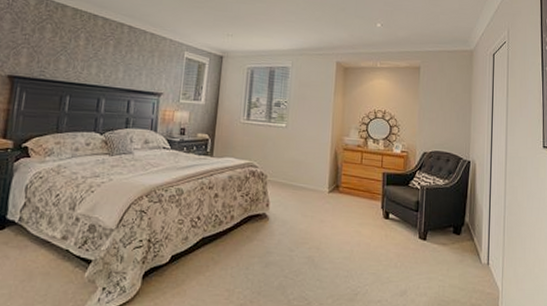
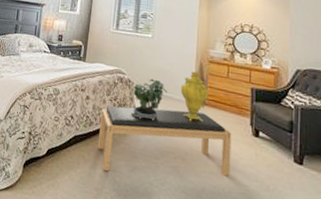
bench: none [229,200,365,271] -> present [98,106,232,177]
potted plant: none [263,170,302,213] -> present [130,78,167,121]
decorative urn: none [315,160,343,210] -> present [180,71,209,121]

